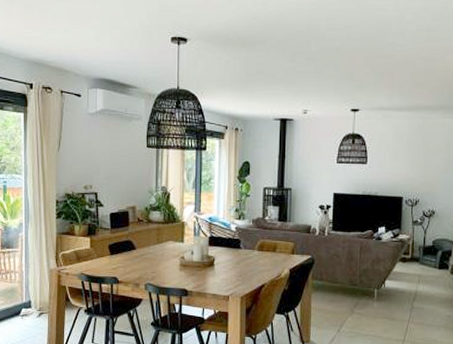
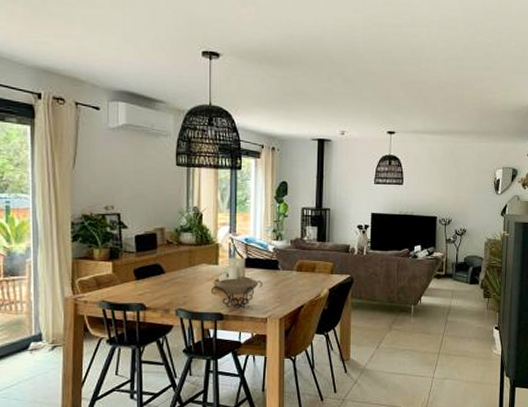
decorative bowl: none [176,255,225,285] -> present [210,278,263,308]

